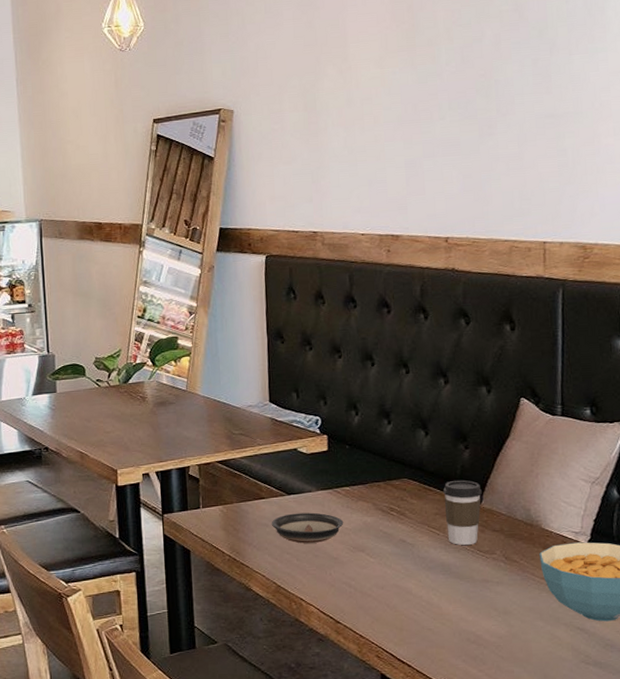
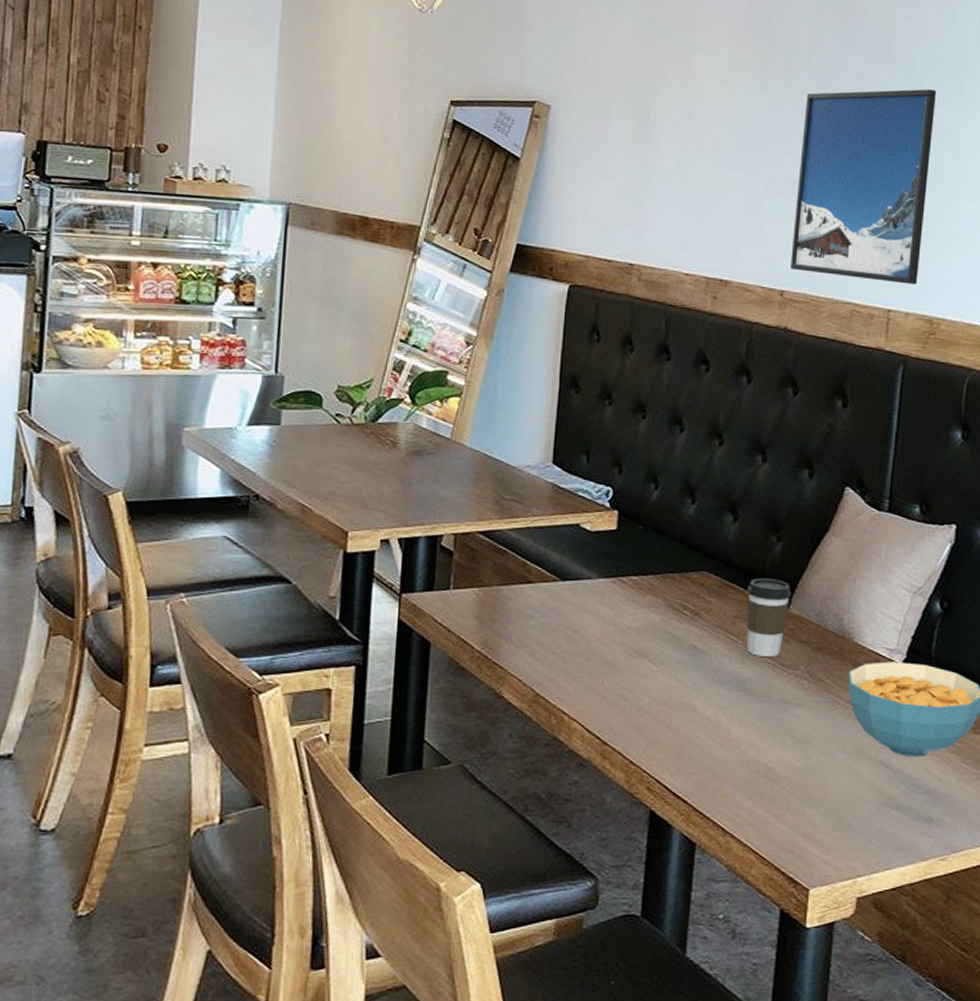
saucer: present [271,512,344,544] -> none [537,604,626,643]
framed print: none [450,42,570,219] -> present [790,89,937,285]

